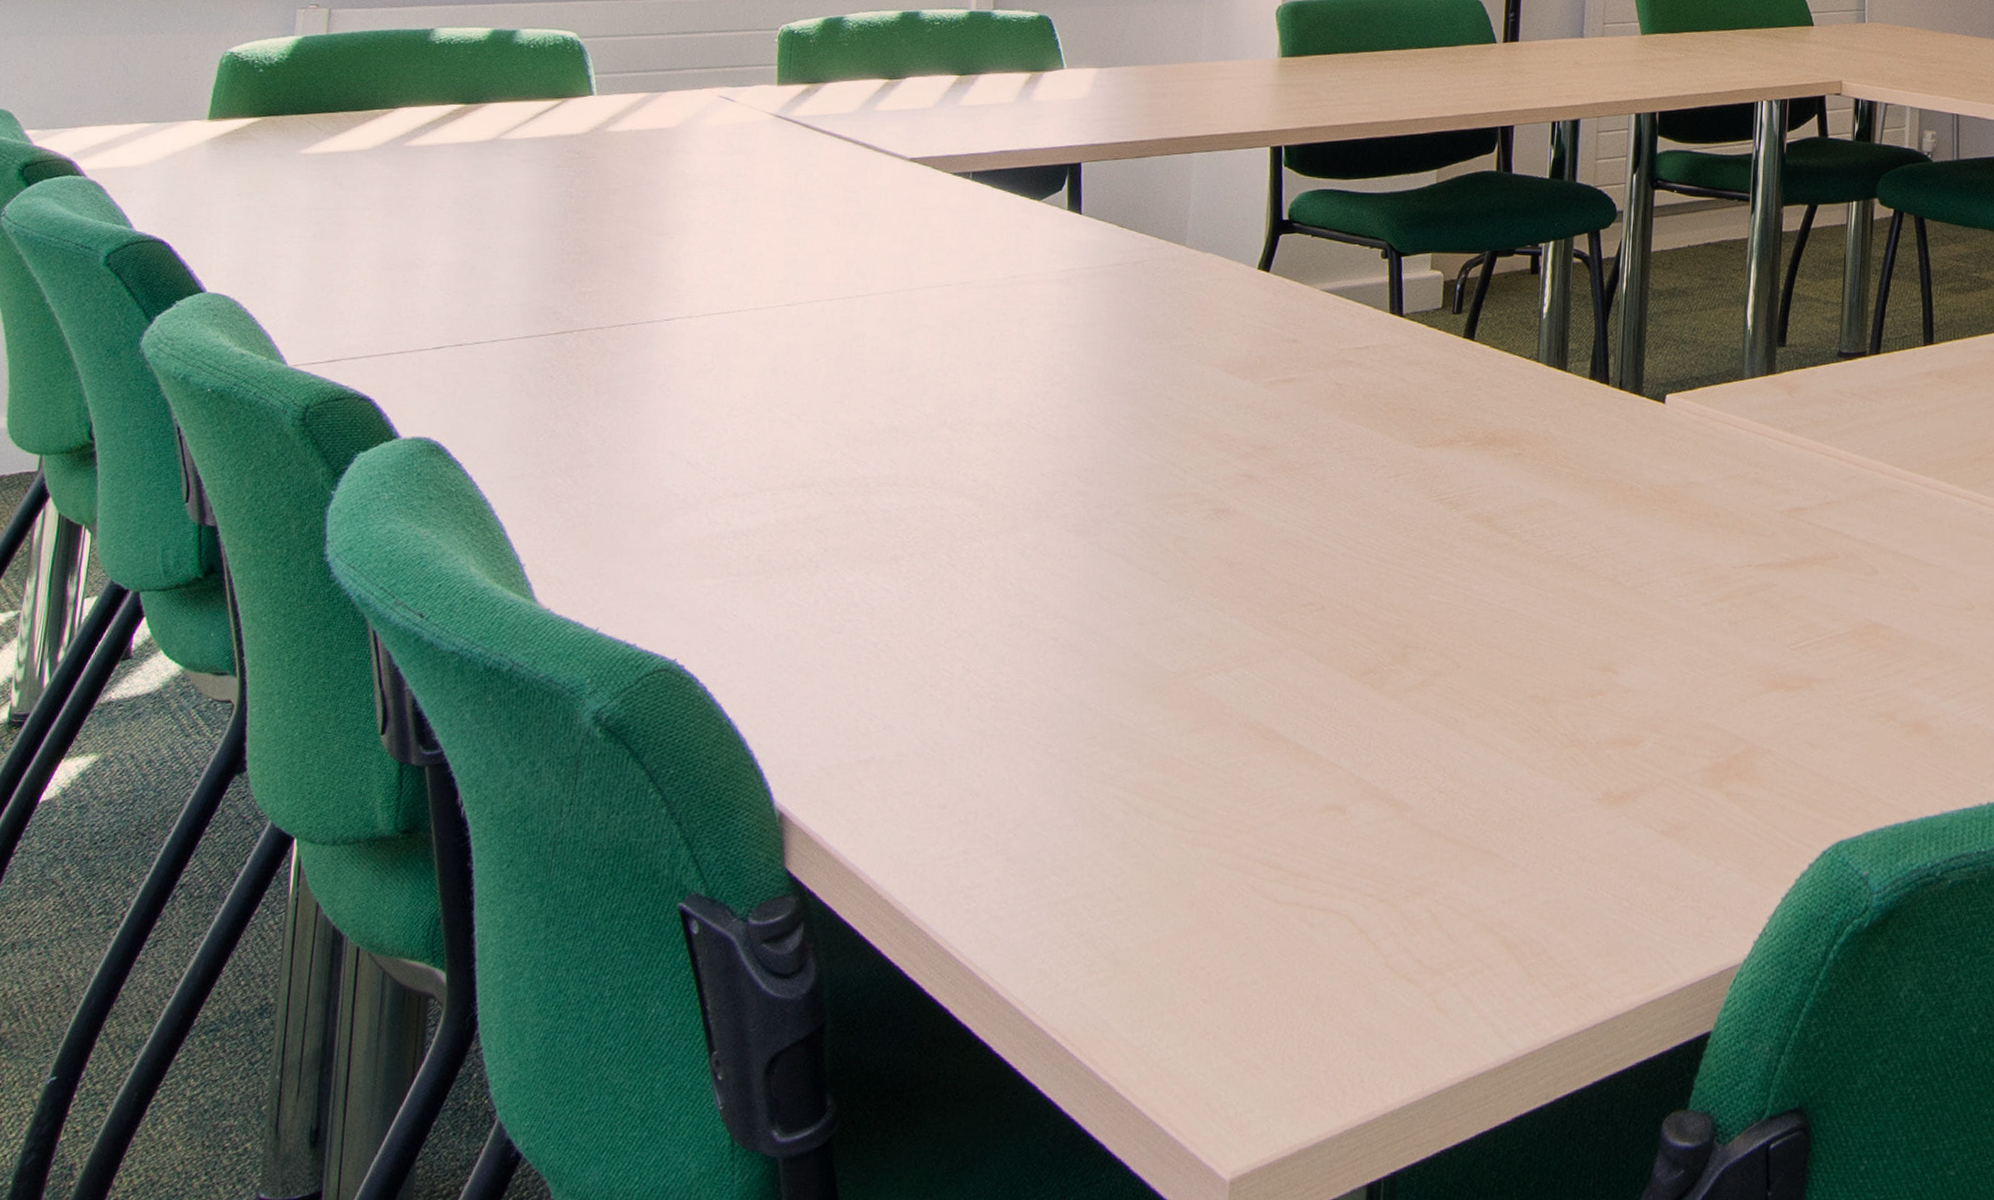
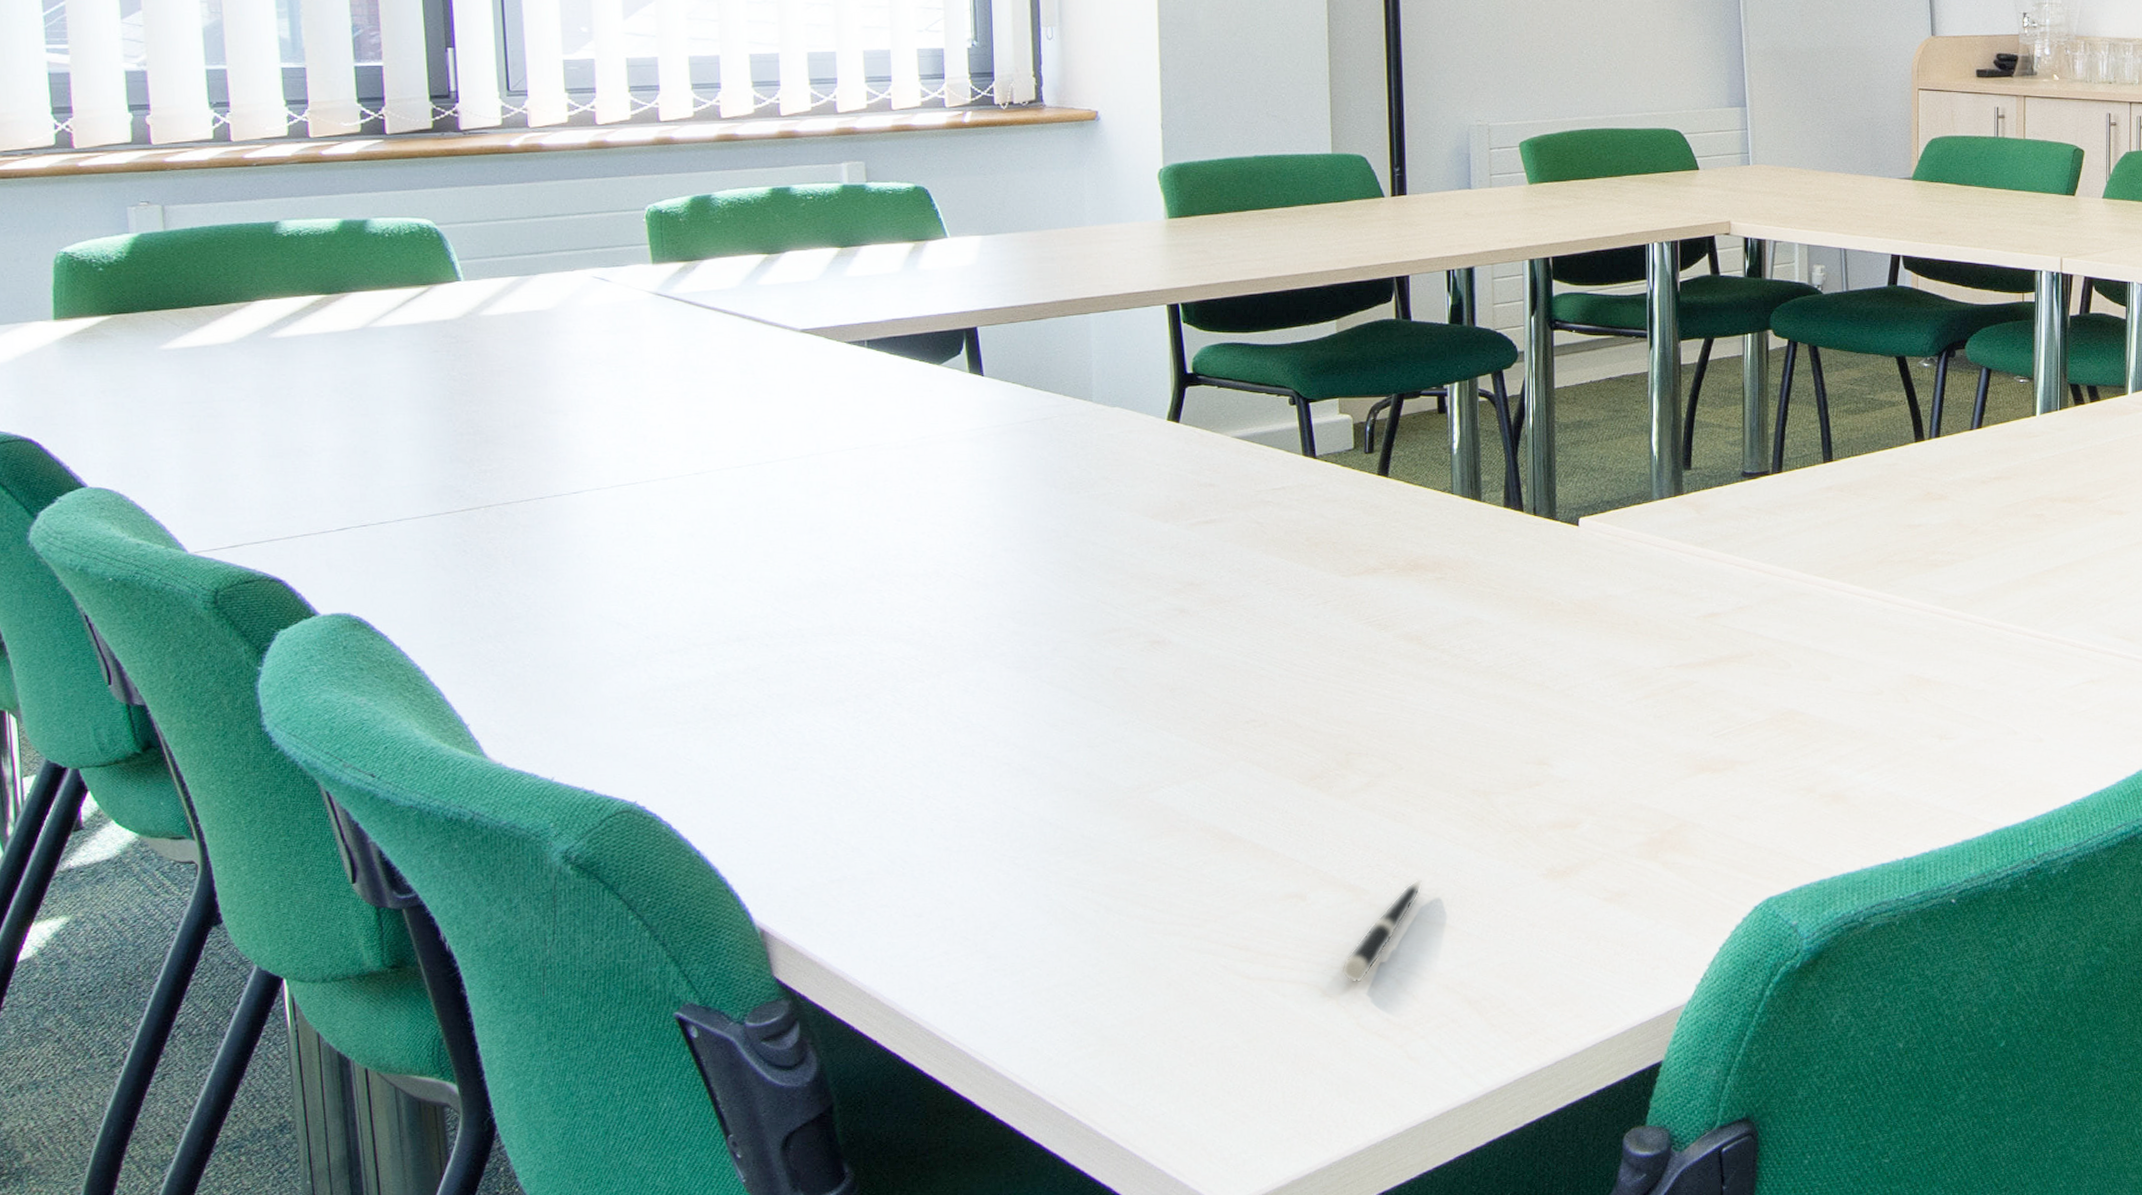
pen: none [1374,796,1470,915] -> present [1340,879,1423,983]

